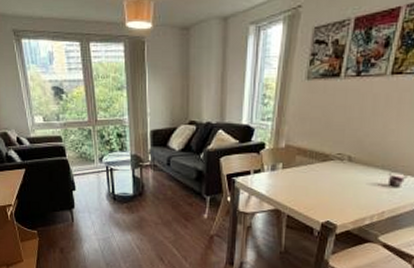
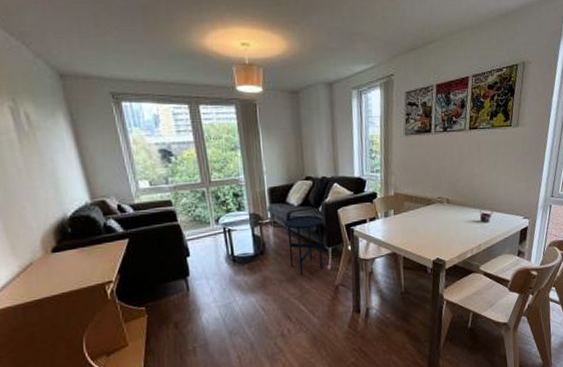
side table: none [164,161,203,220] -> present [284,215,323,275]

